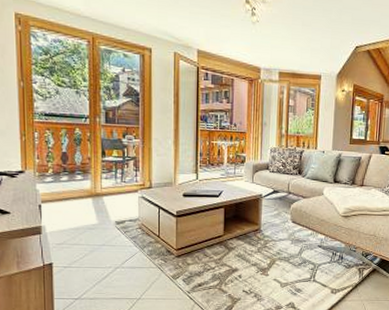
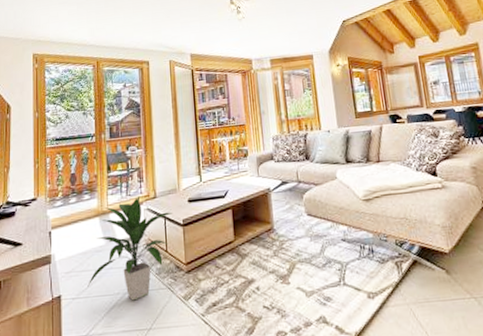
indoor plant: none [79,184,167,275] -> present [87,196,173,301]

